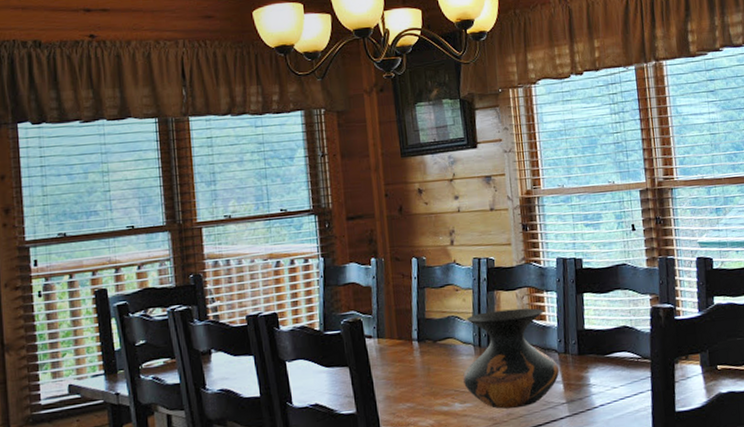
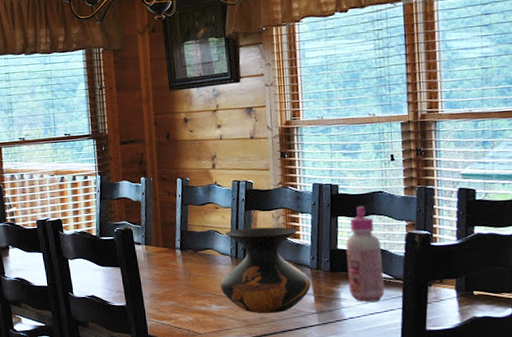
glue bottle: none [592,280,634,386] -> present [345,206,385,302]

